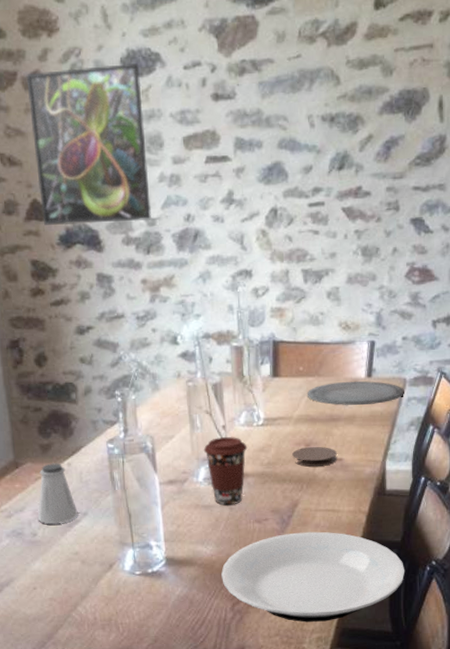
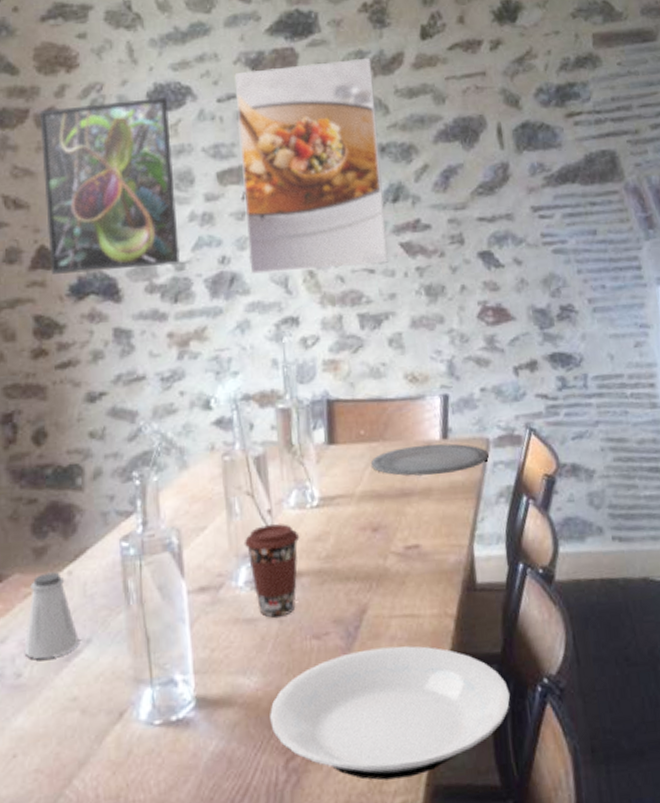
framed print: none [199,27,332,232] -> present [234,57,390,275]
coaster: present [292,446,337,467] -> none [356,530,413,558]

